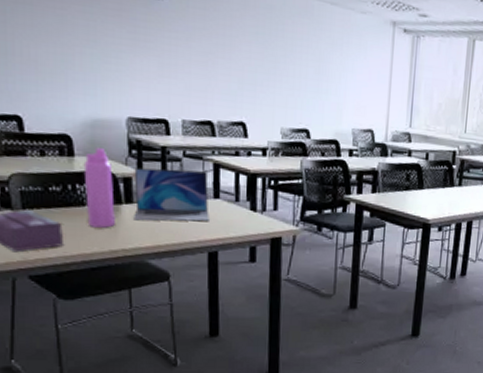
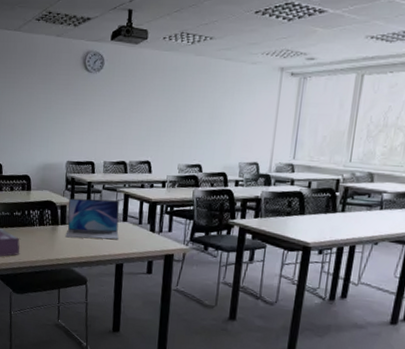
water bottle: present [83,148,115,228] -> none [35,184,54,243]

